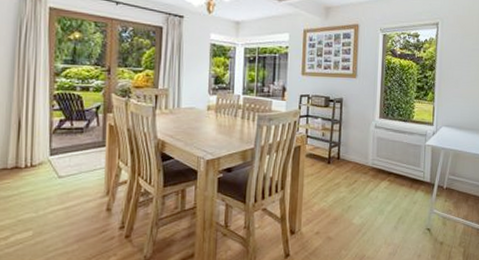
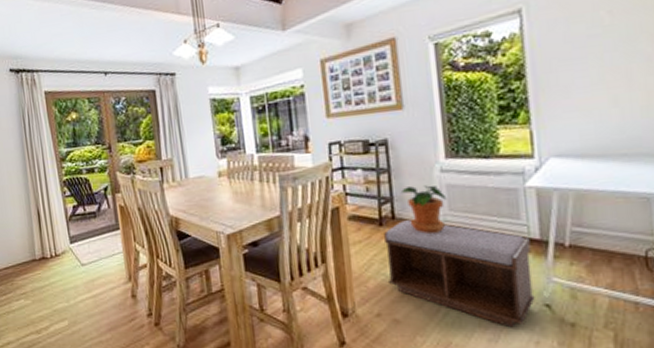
bench: none [328,161,424,245] -> present [384,220,535,328]
potted plant: none [347,136,377,172] -> present [401,185,447,234]

